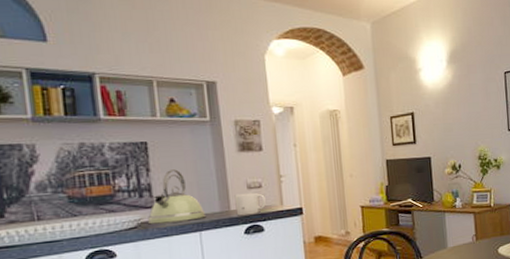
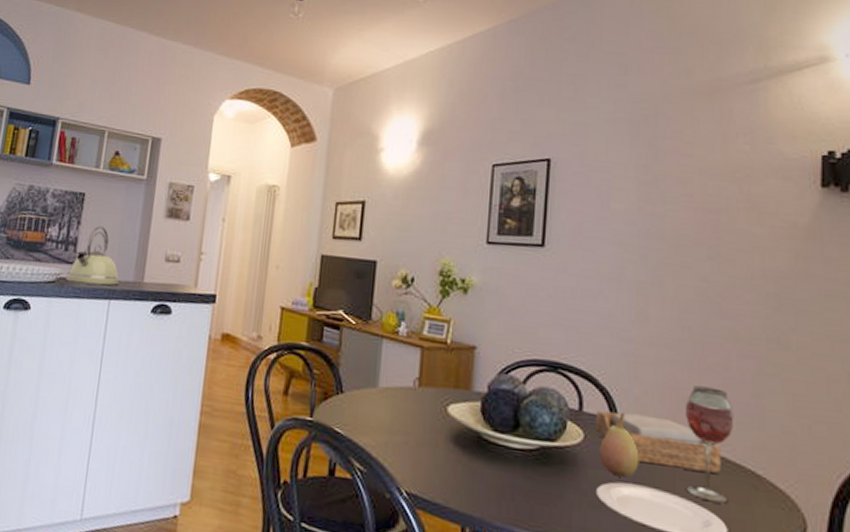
mug: present [234,192,267,216] -> none [148,265,182,292]

